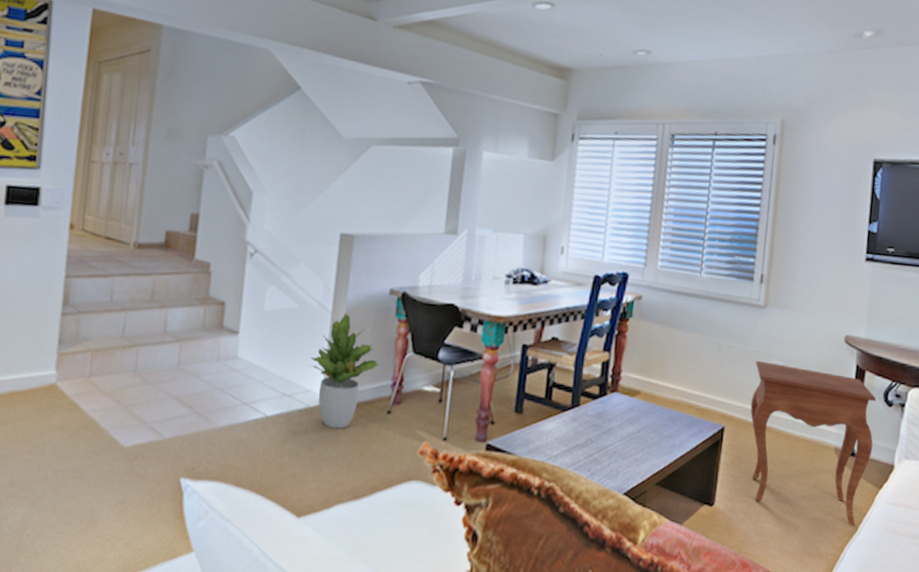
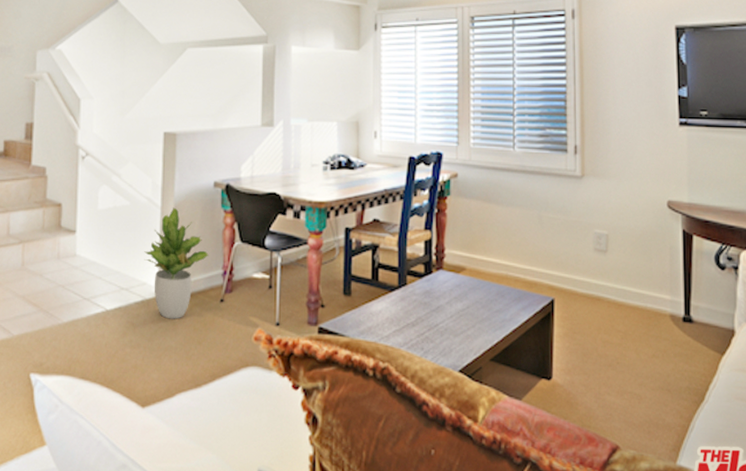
side table: present [750,361,876,527] -> none [578,231,710,395]

